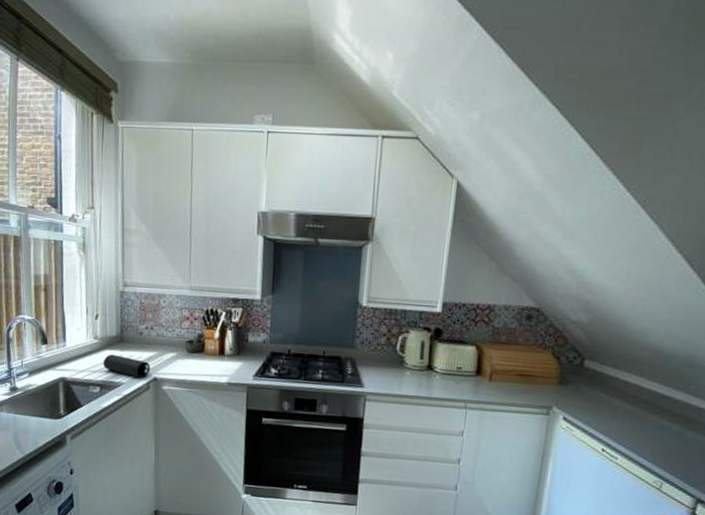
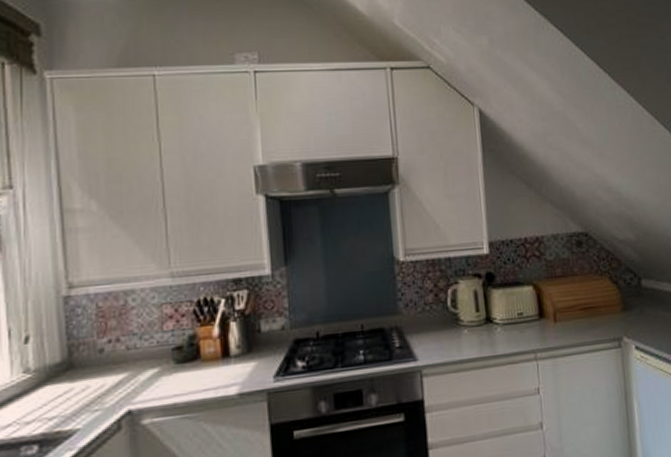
speaker: present [103,354,151,378] -> none [41,389,121,417]

